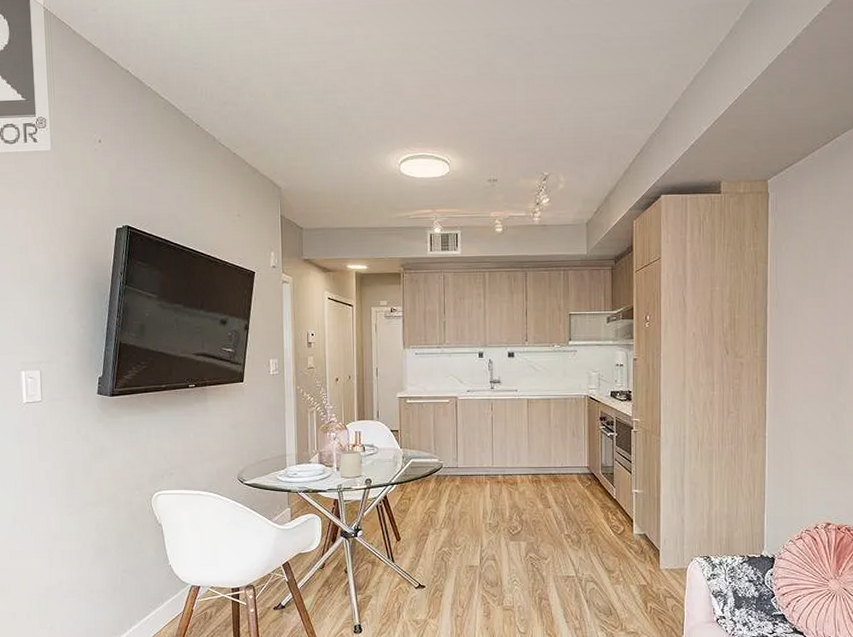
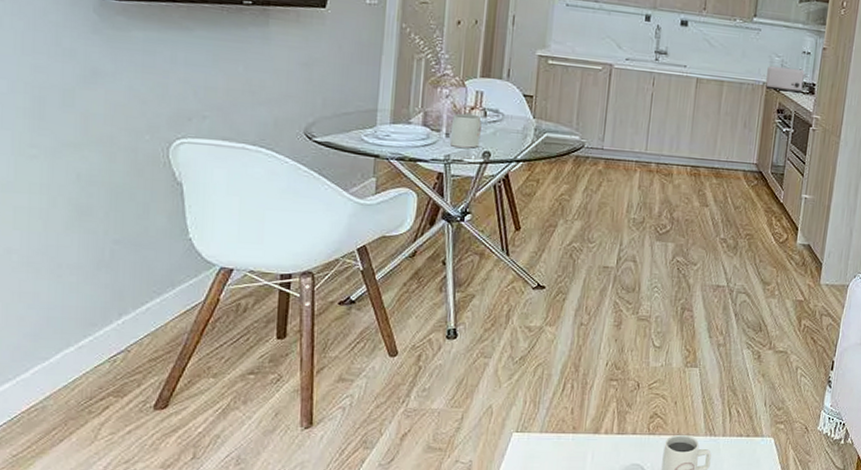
toaster: none [587,380,621,401] -> present [765,65,806,93]

